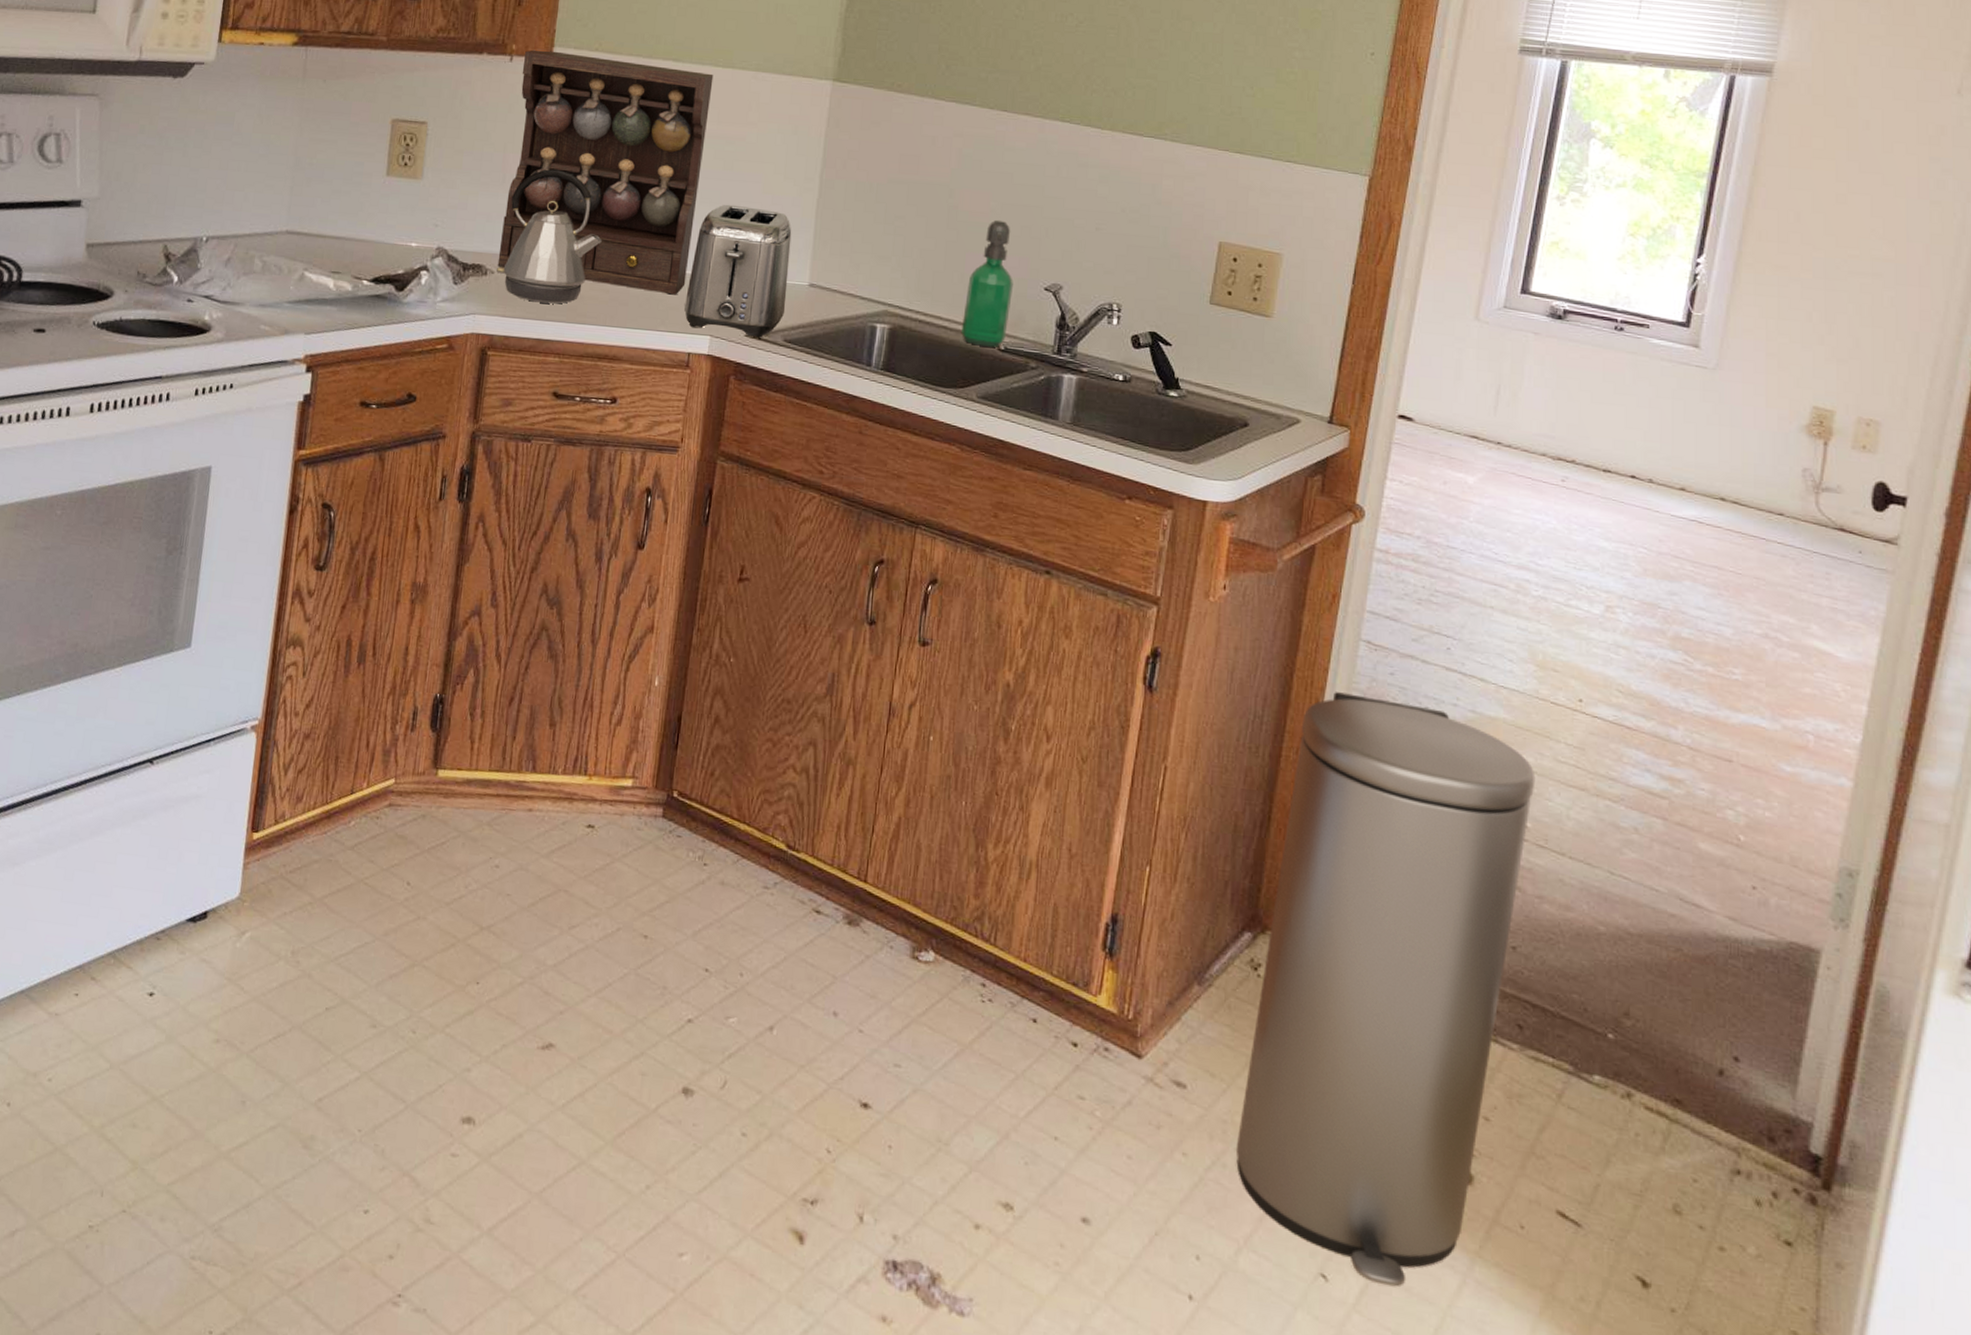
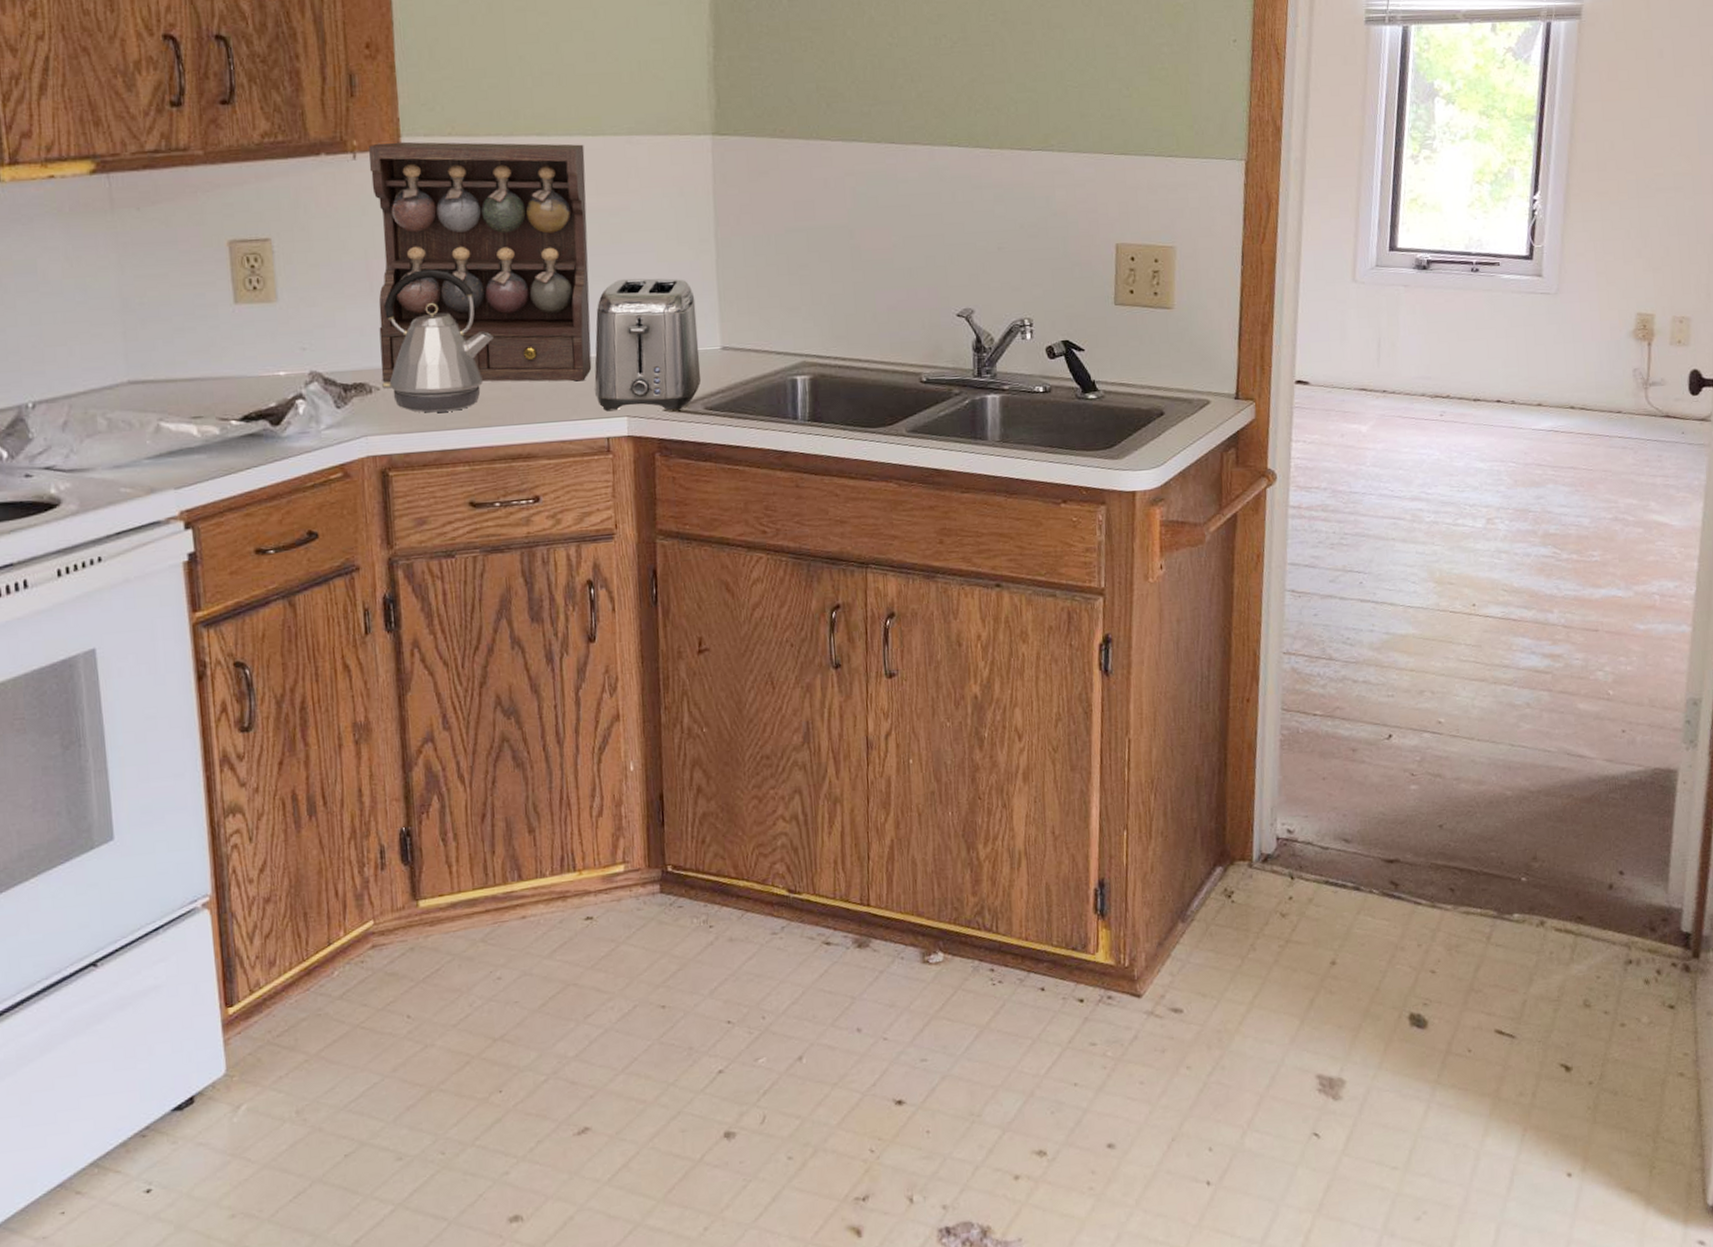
soap dispenser: present [962,219,1013,348] -> none [881,253,927,382]
pedal bin: present [1236,692,1536,1287] -> none [1231,638,1444,1128]

